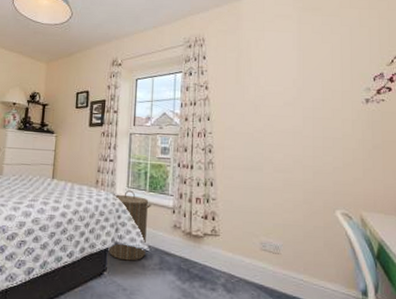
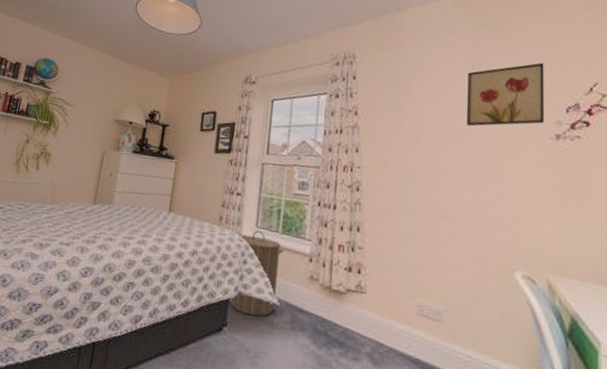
wall art: none [295,40,357,95] -> present [466,62,545,127]

